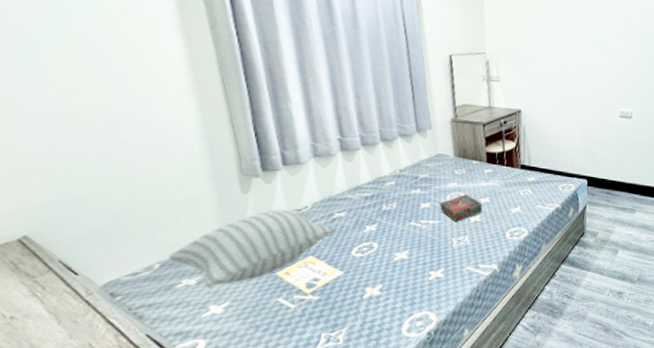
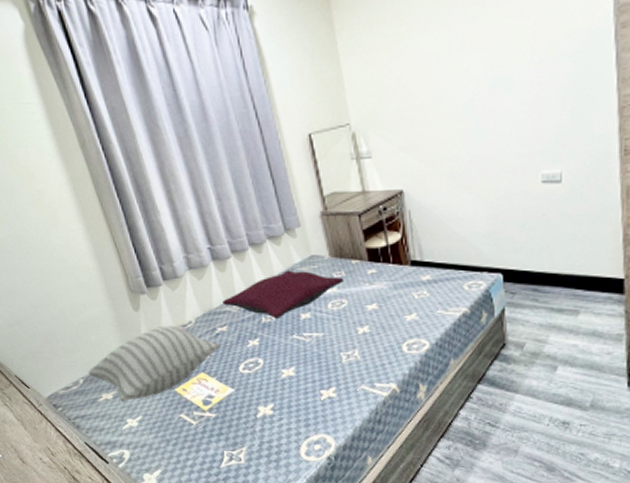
pillow: none [345,165,464,207] -> present [222,270,344,319]
book: present [440,194,483,223] -> none [321,301,371,335]

